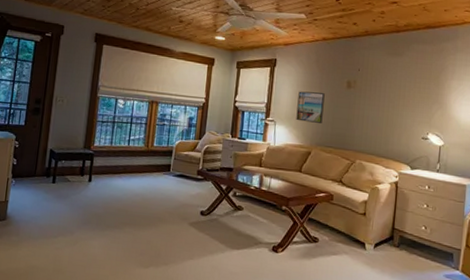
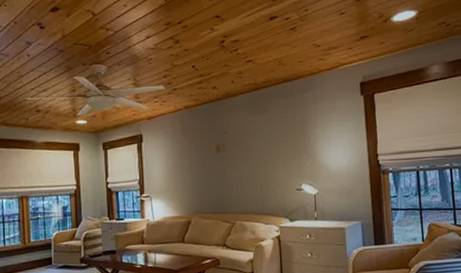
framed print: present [296,91,325,123] -> none [169,161,198,193]

